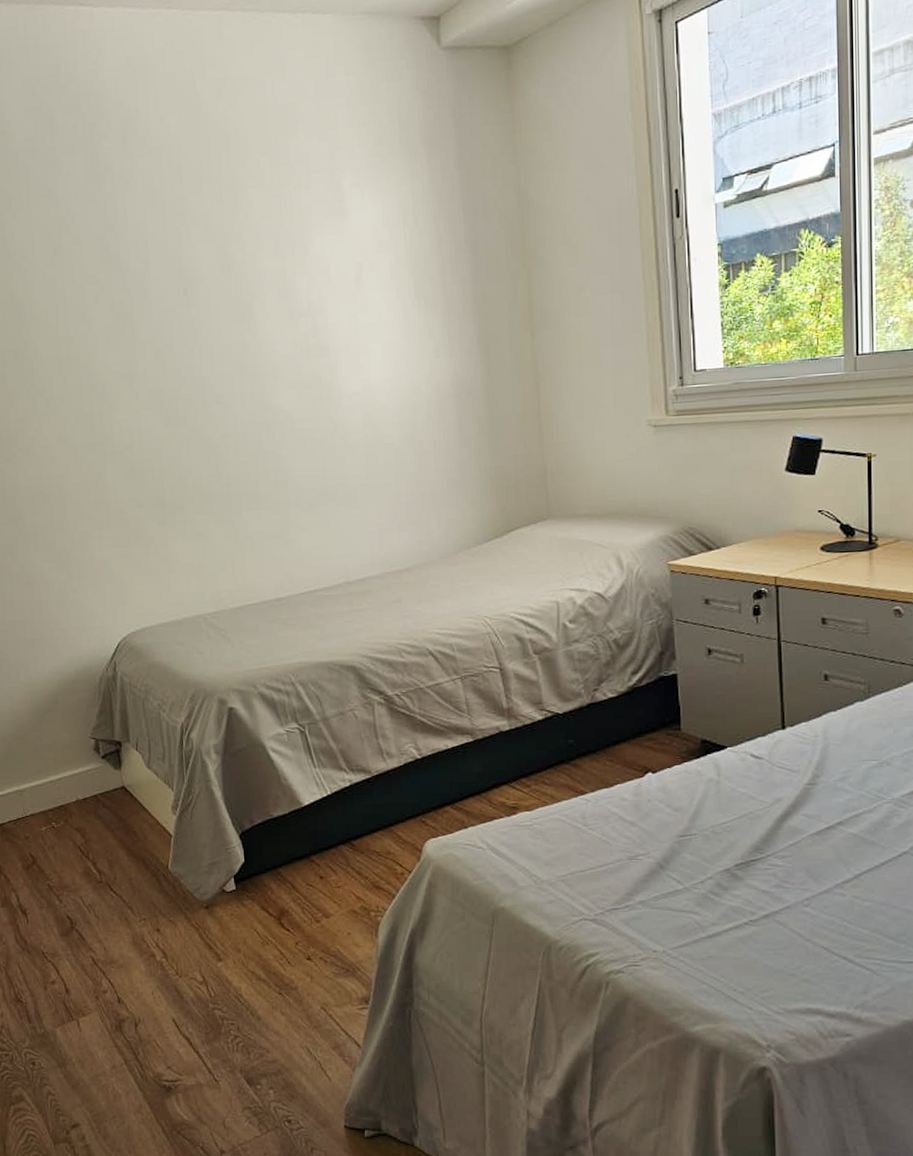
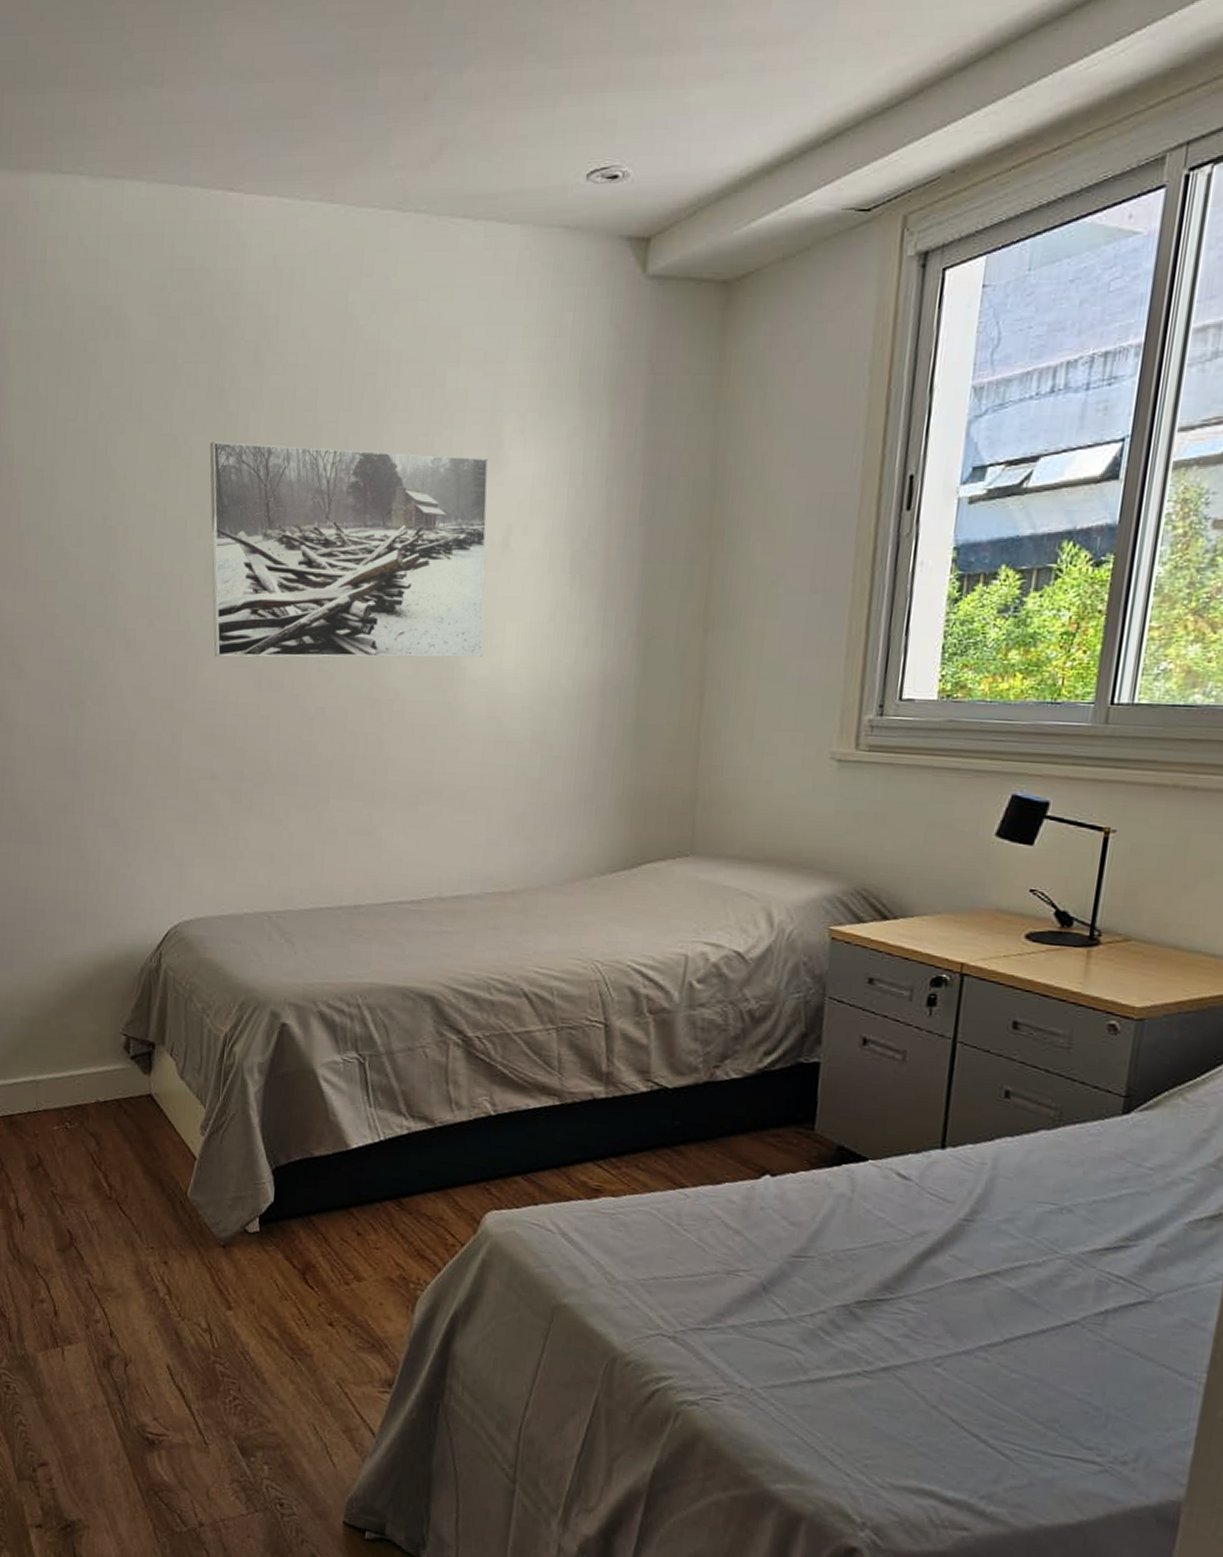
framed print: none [95,209,353,402] -> present [209,442,489,658]

